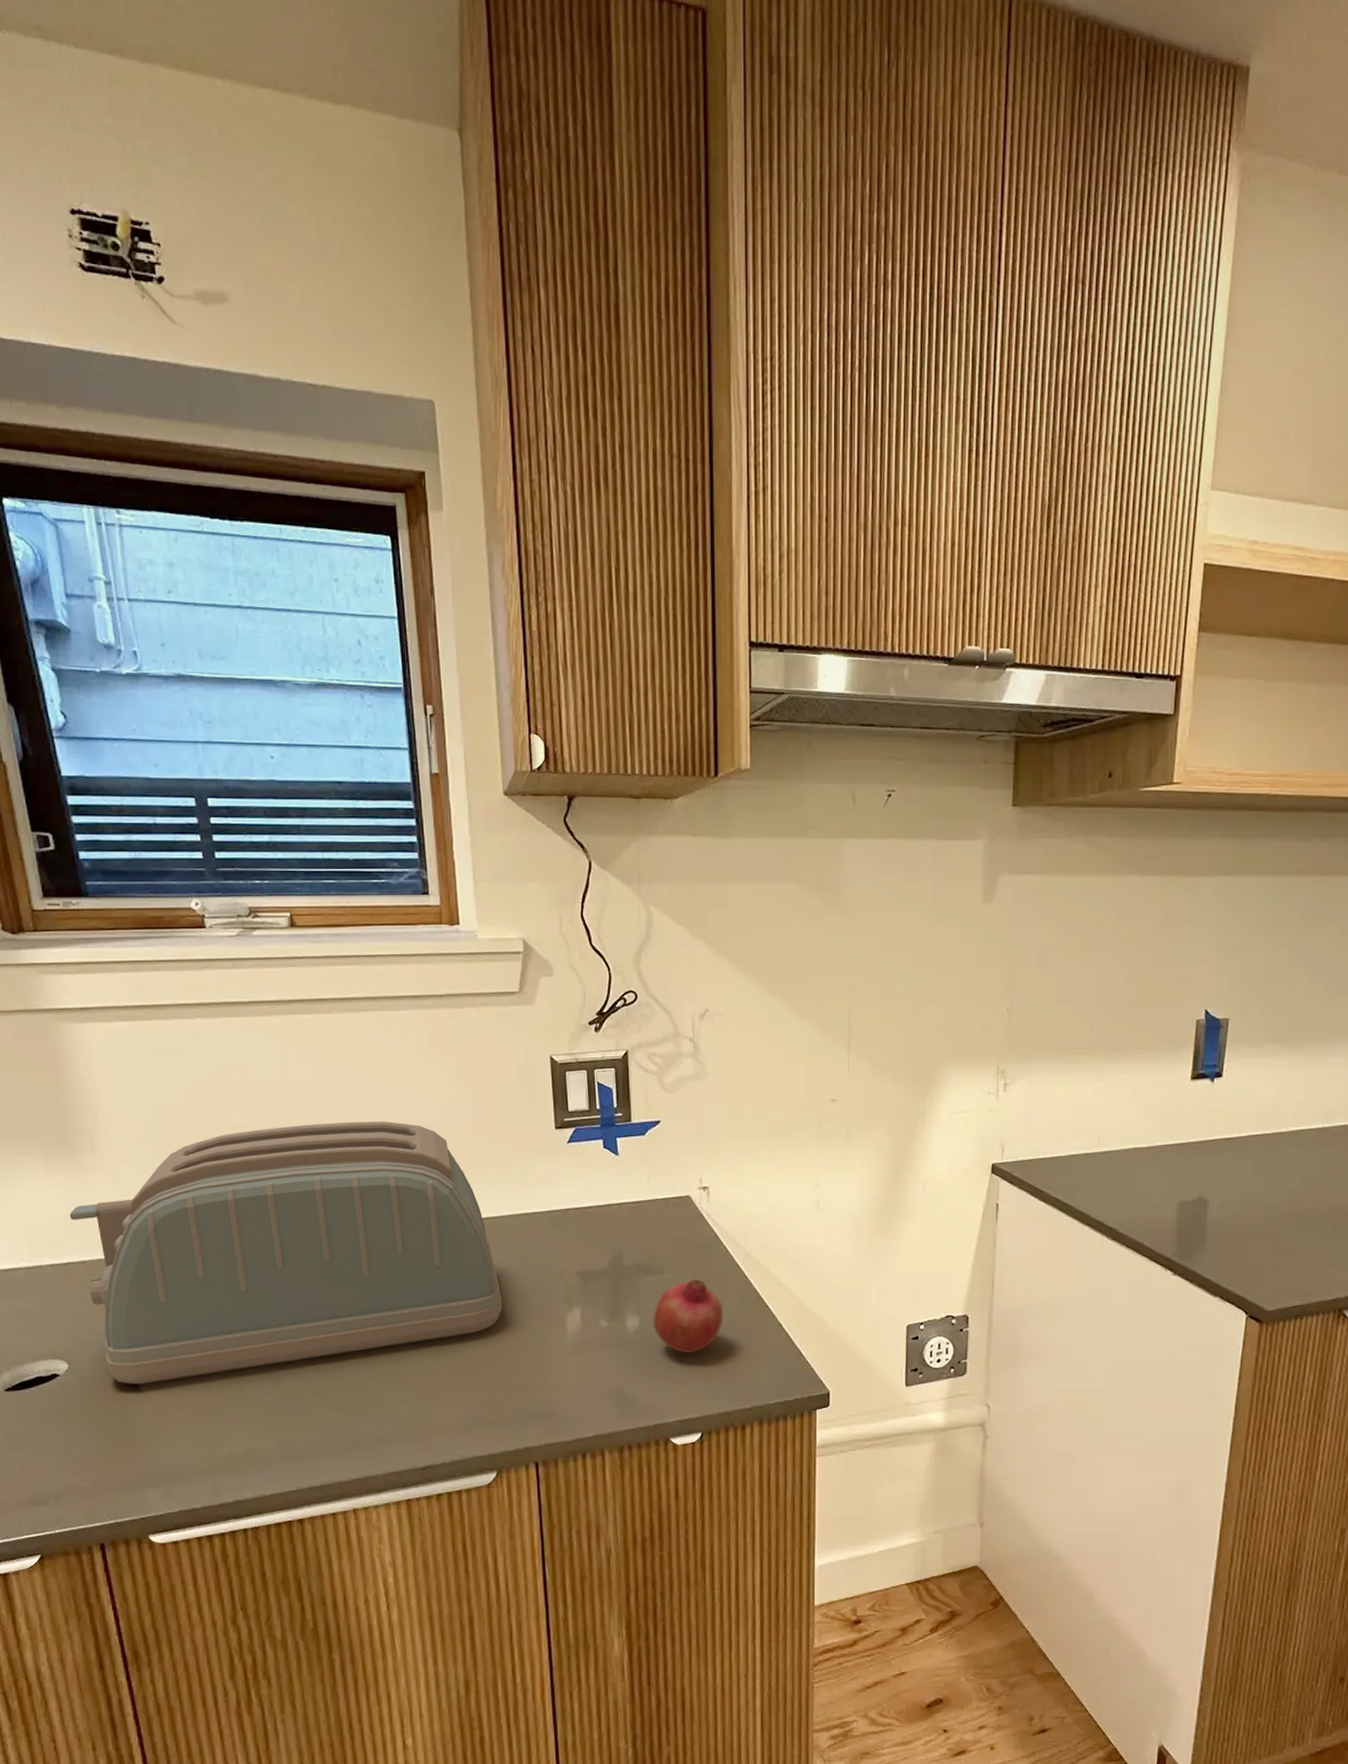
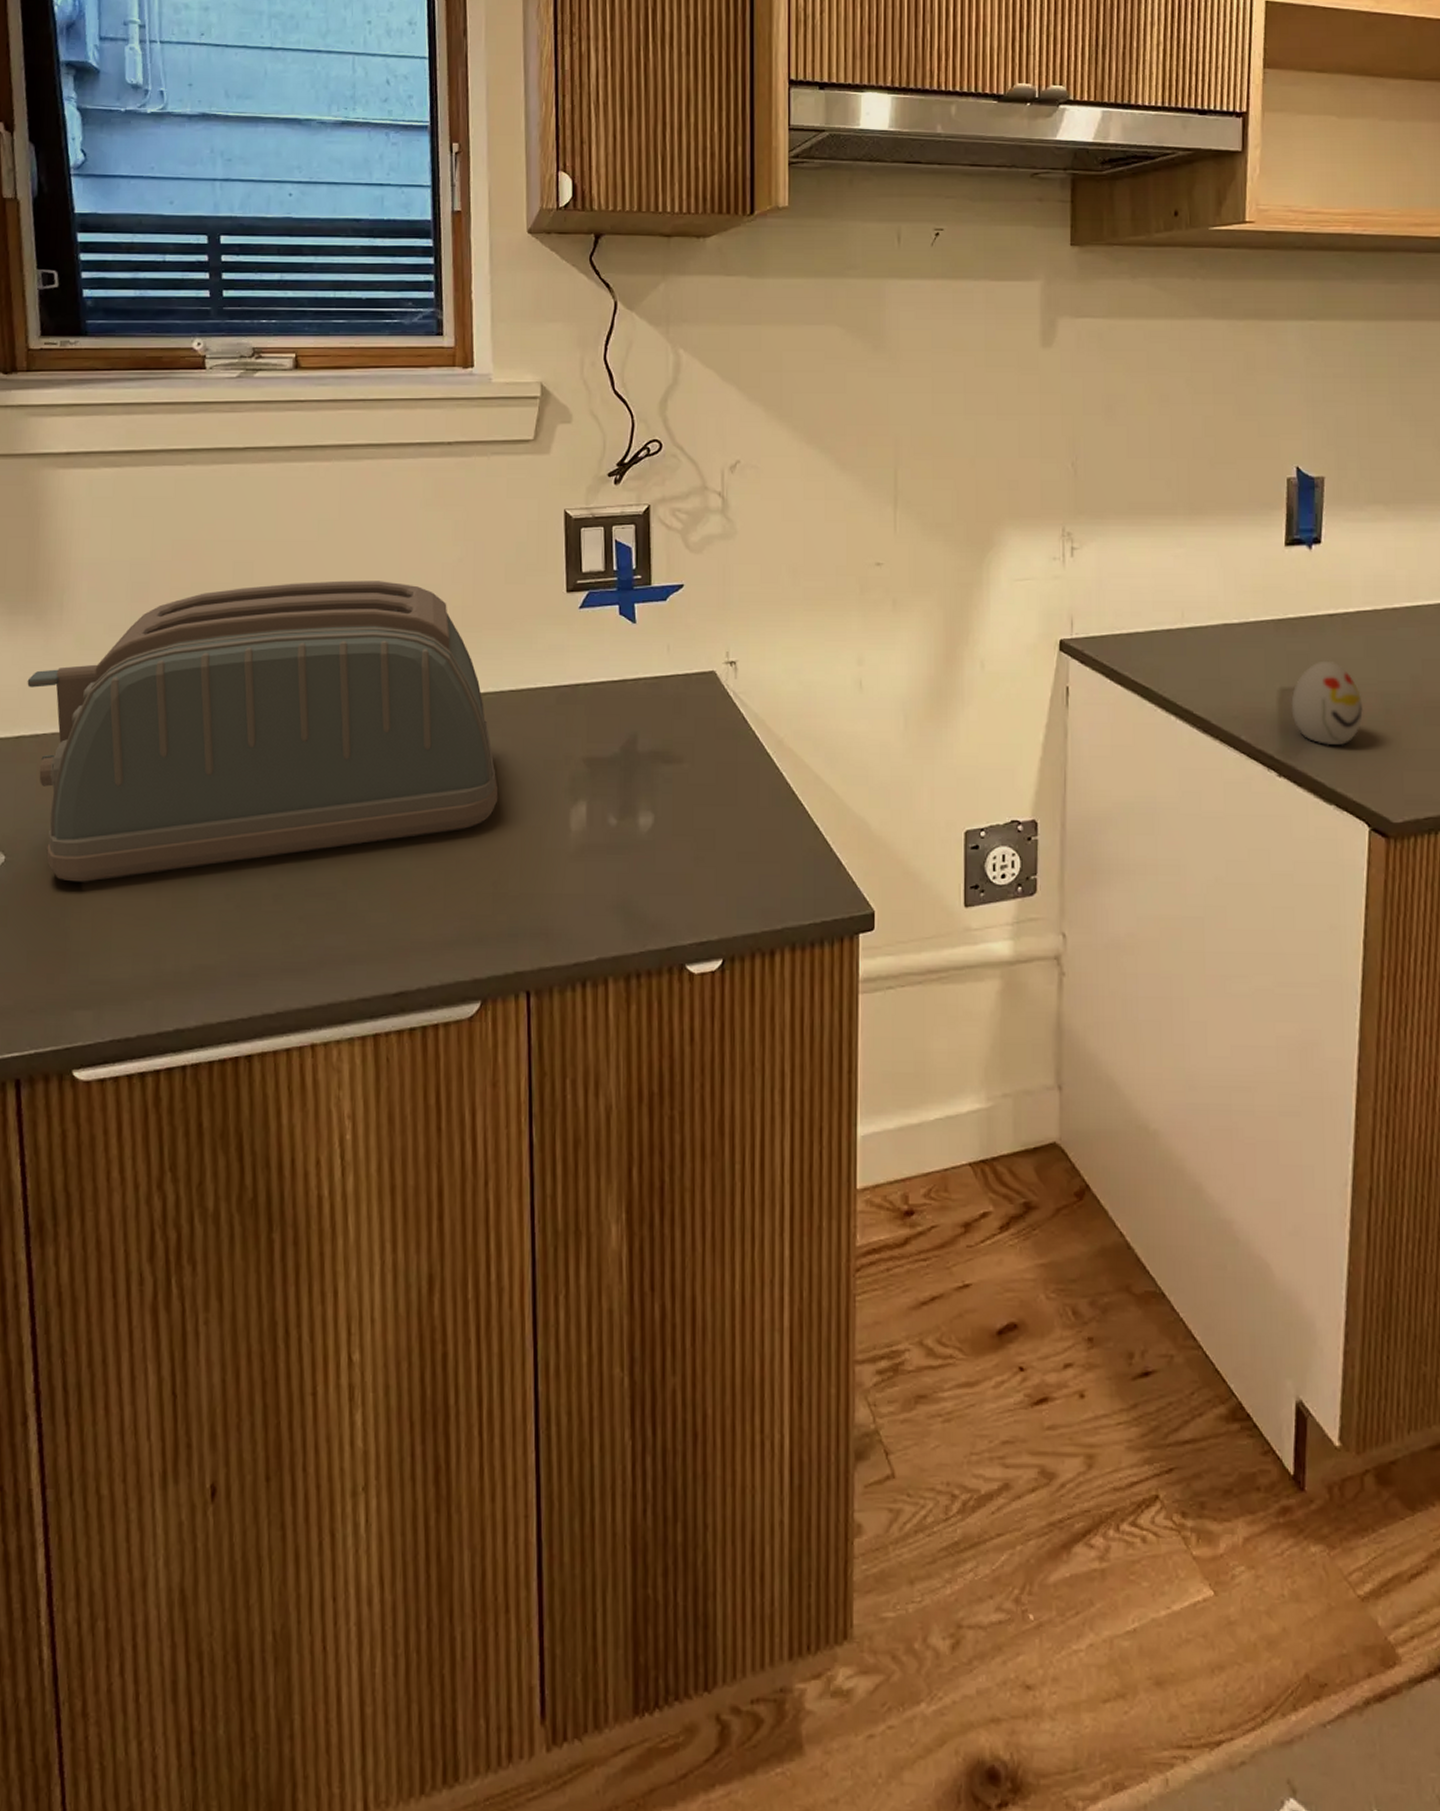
fruit: present [653,1279,724,1353] -> none [669,770,751,860]
decorative egg: none [1187,1178,1249,1249] -> present [1291,660,1364,746]

